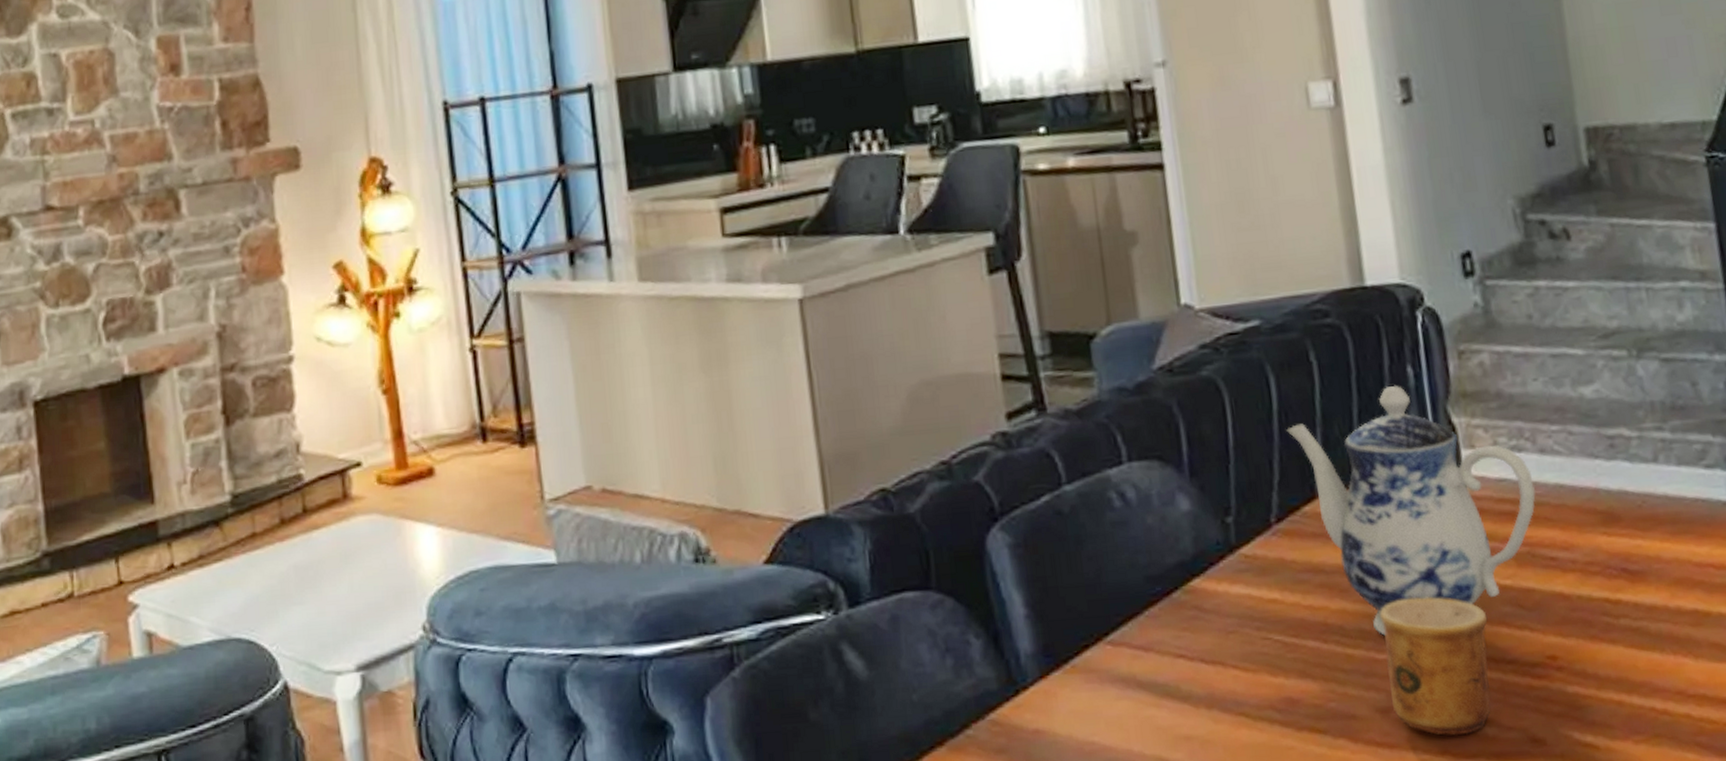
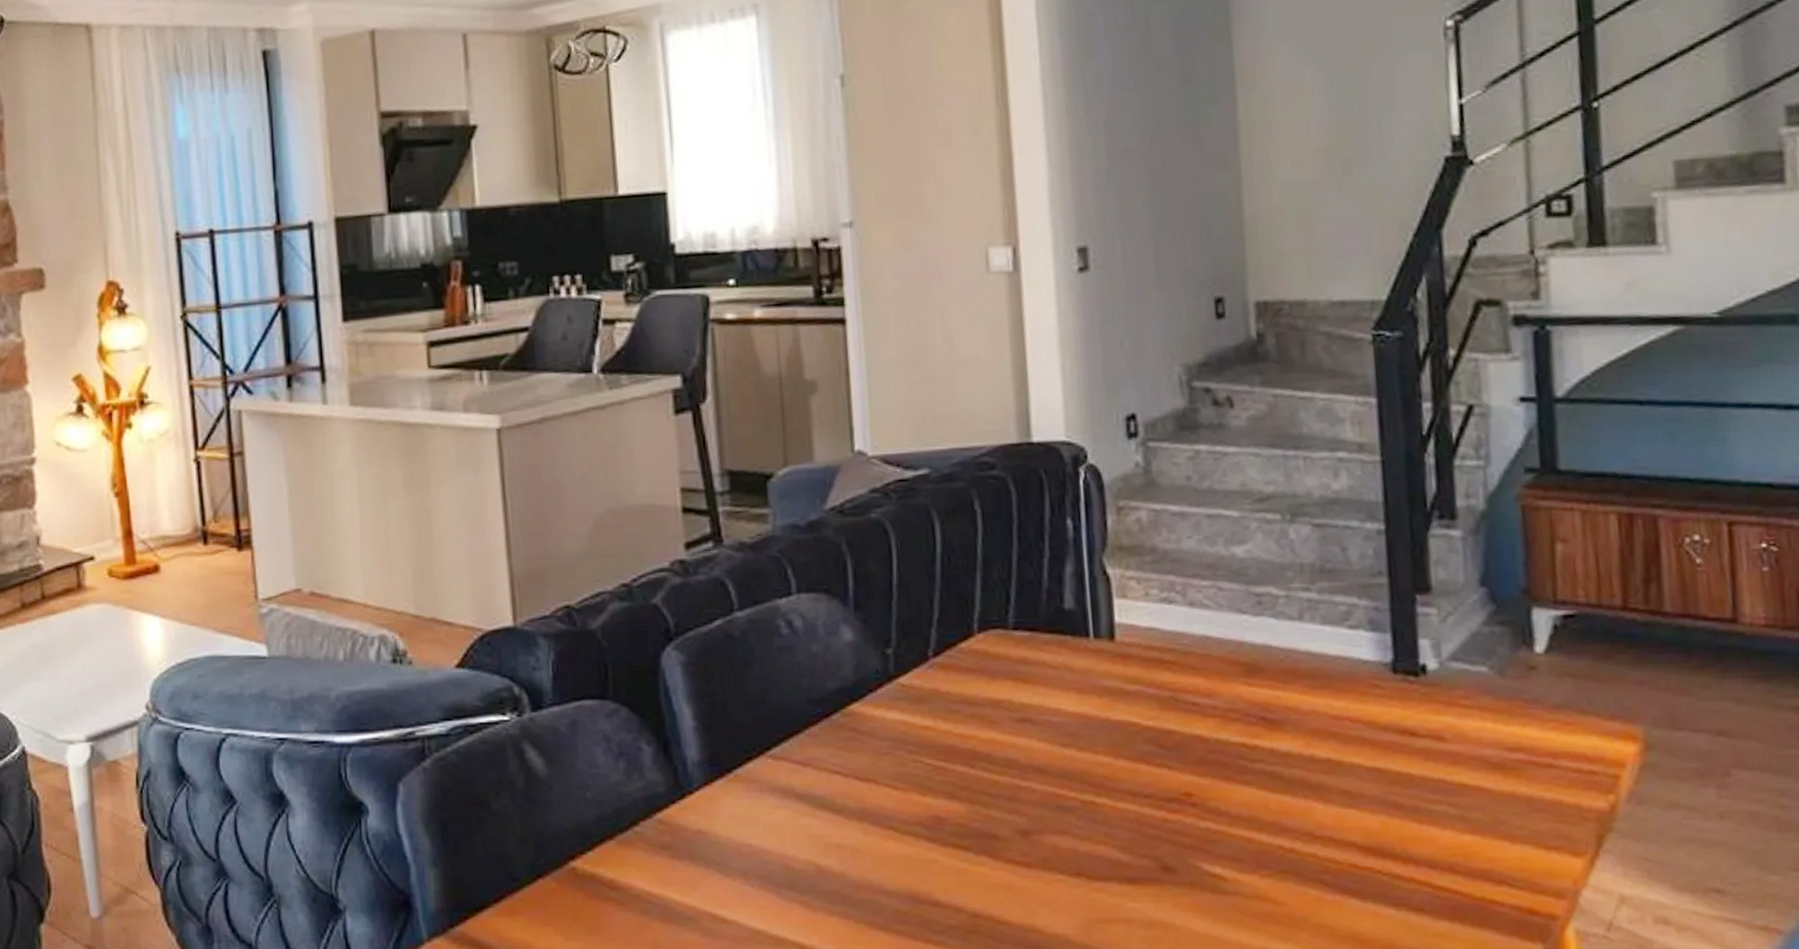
teapot: present [1286,385,1536,636] -> none [948,535,1183,765]
cup: present [1380,597,1491,736] -> none [1026,732,1129,860]

